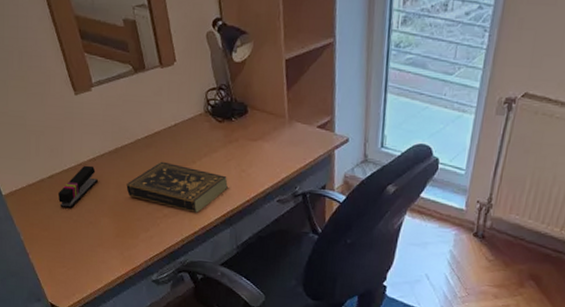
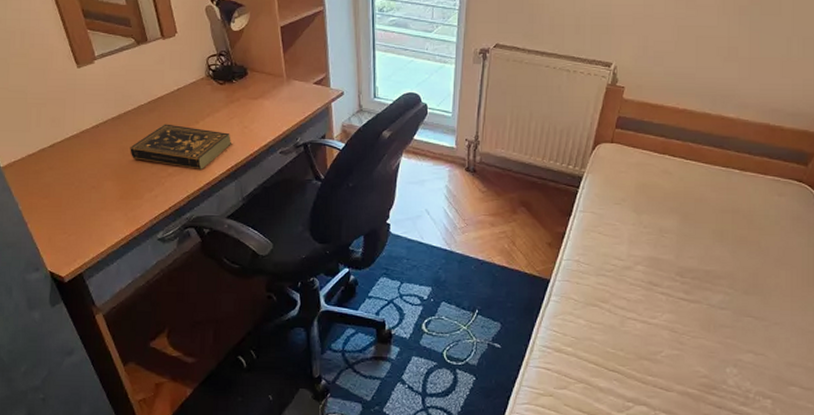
stapler: present [57,165,98,208] -> none [59,132,101,174]

